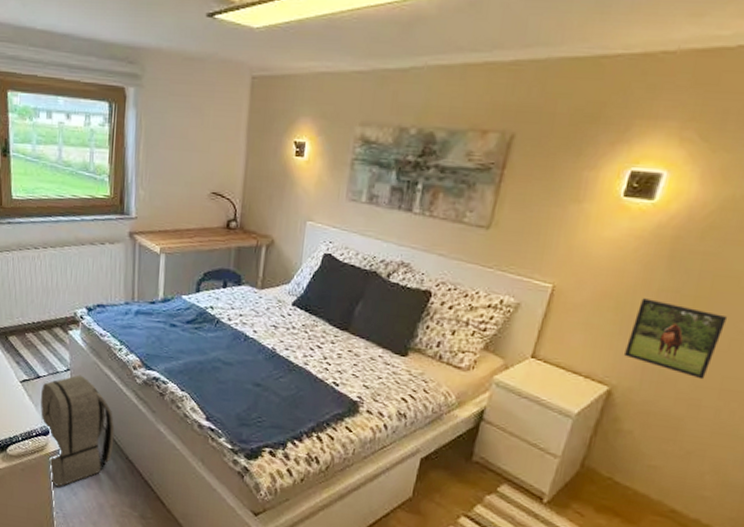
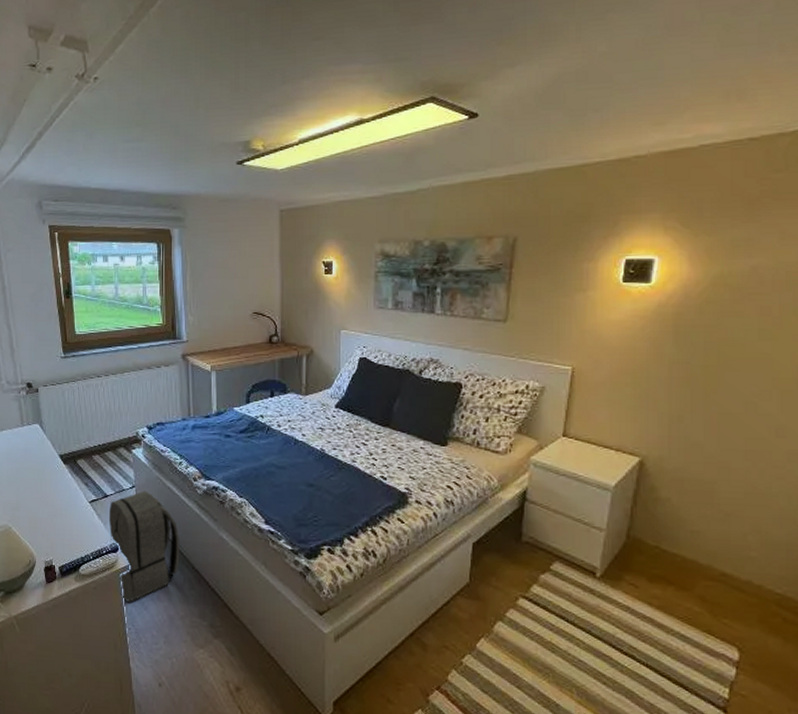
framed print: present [623,298,728,380] -> none [648,372,739,443]

